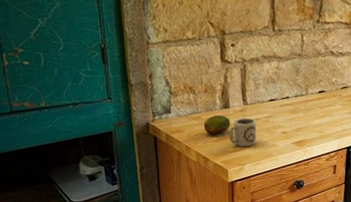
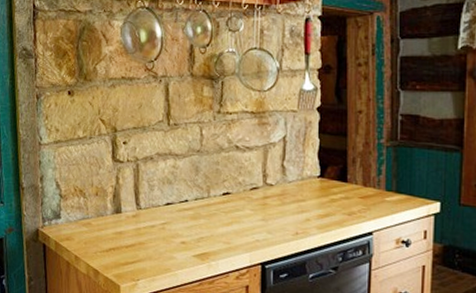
fruit: present [203,115,231,134] -> none [94,221,123,243]
cup: present [228,118,257,148] -> none [120,225,152,260]

